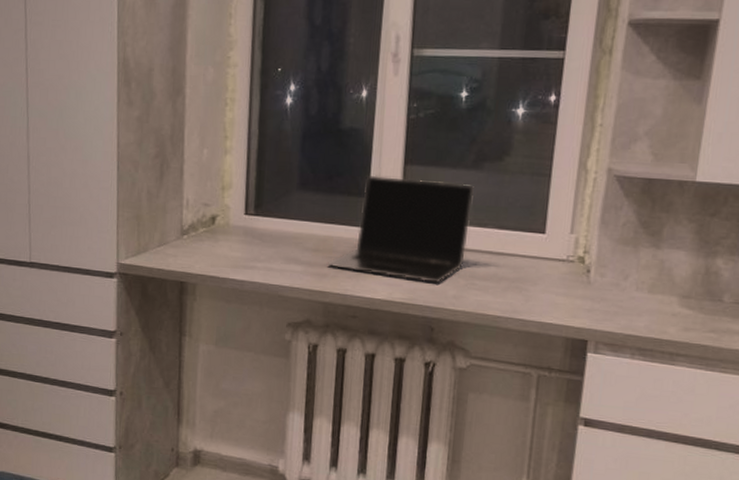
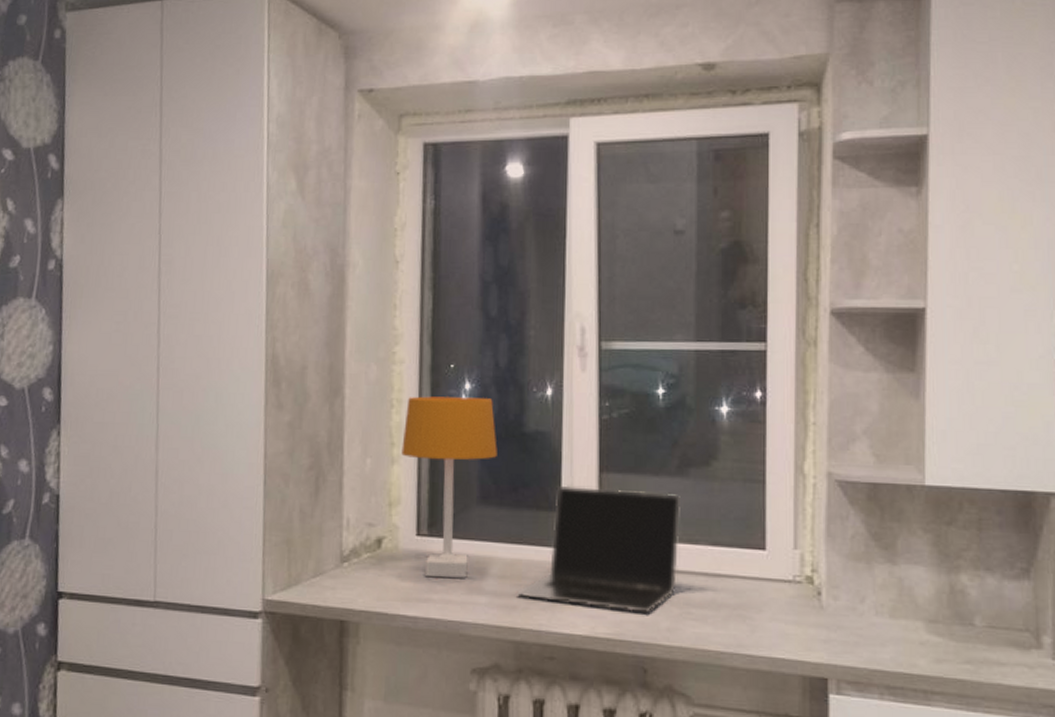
desk lamp: none [233,96,317,250] -> present [401,396,497,578]

